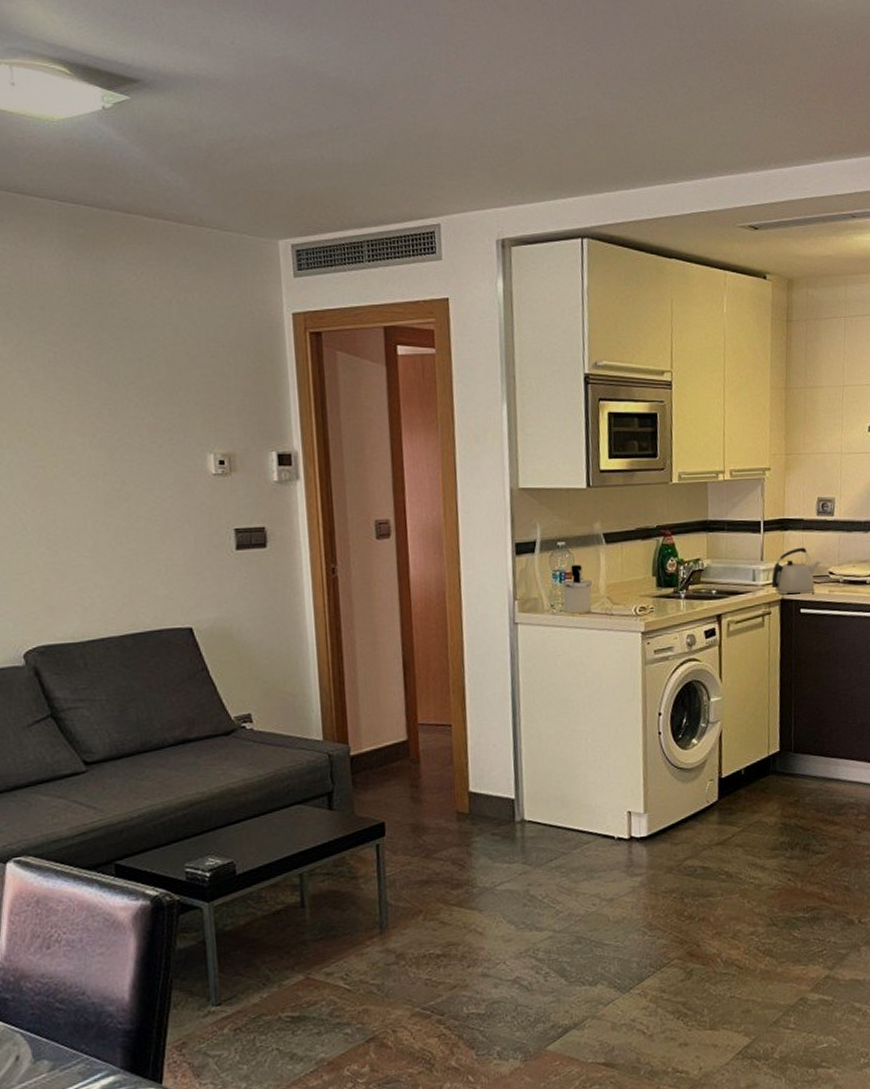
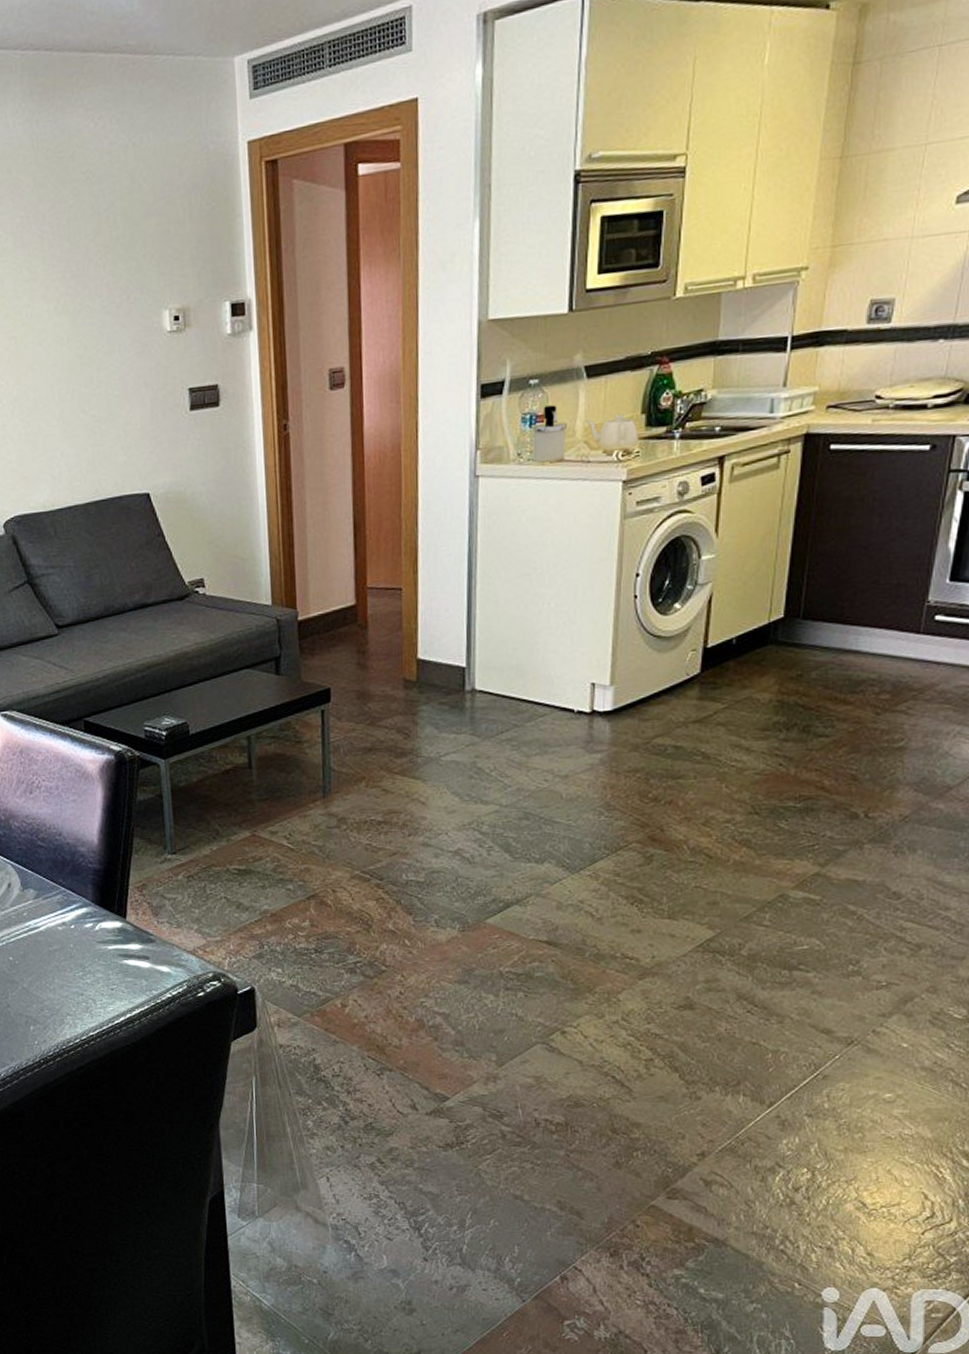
teapot: none [606,576,653,611] -> present [585,414,639,456]
kettle: present [771,547,821,595] -> none [794,366,865,428]

